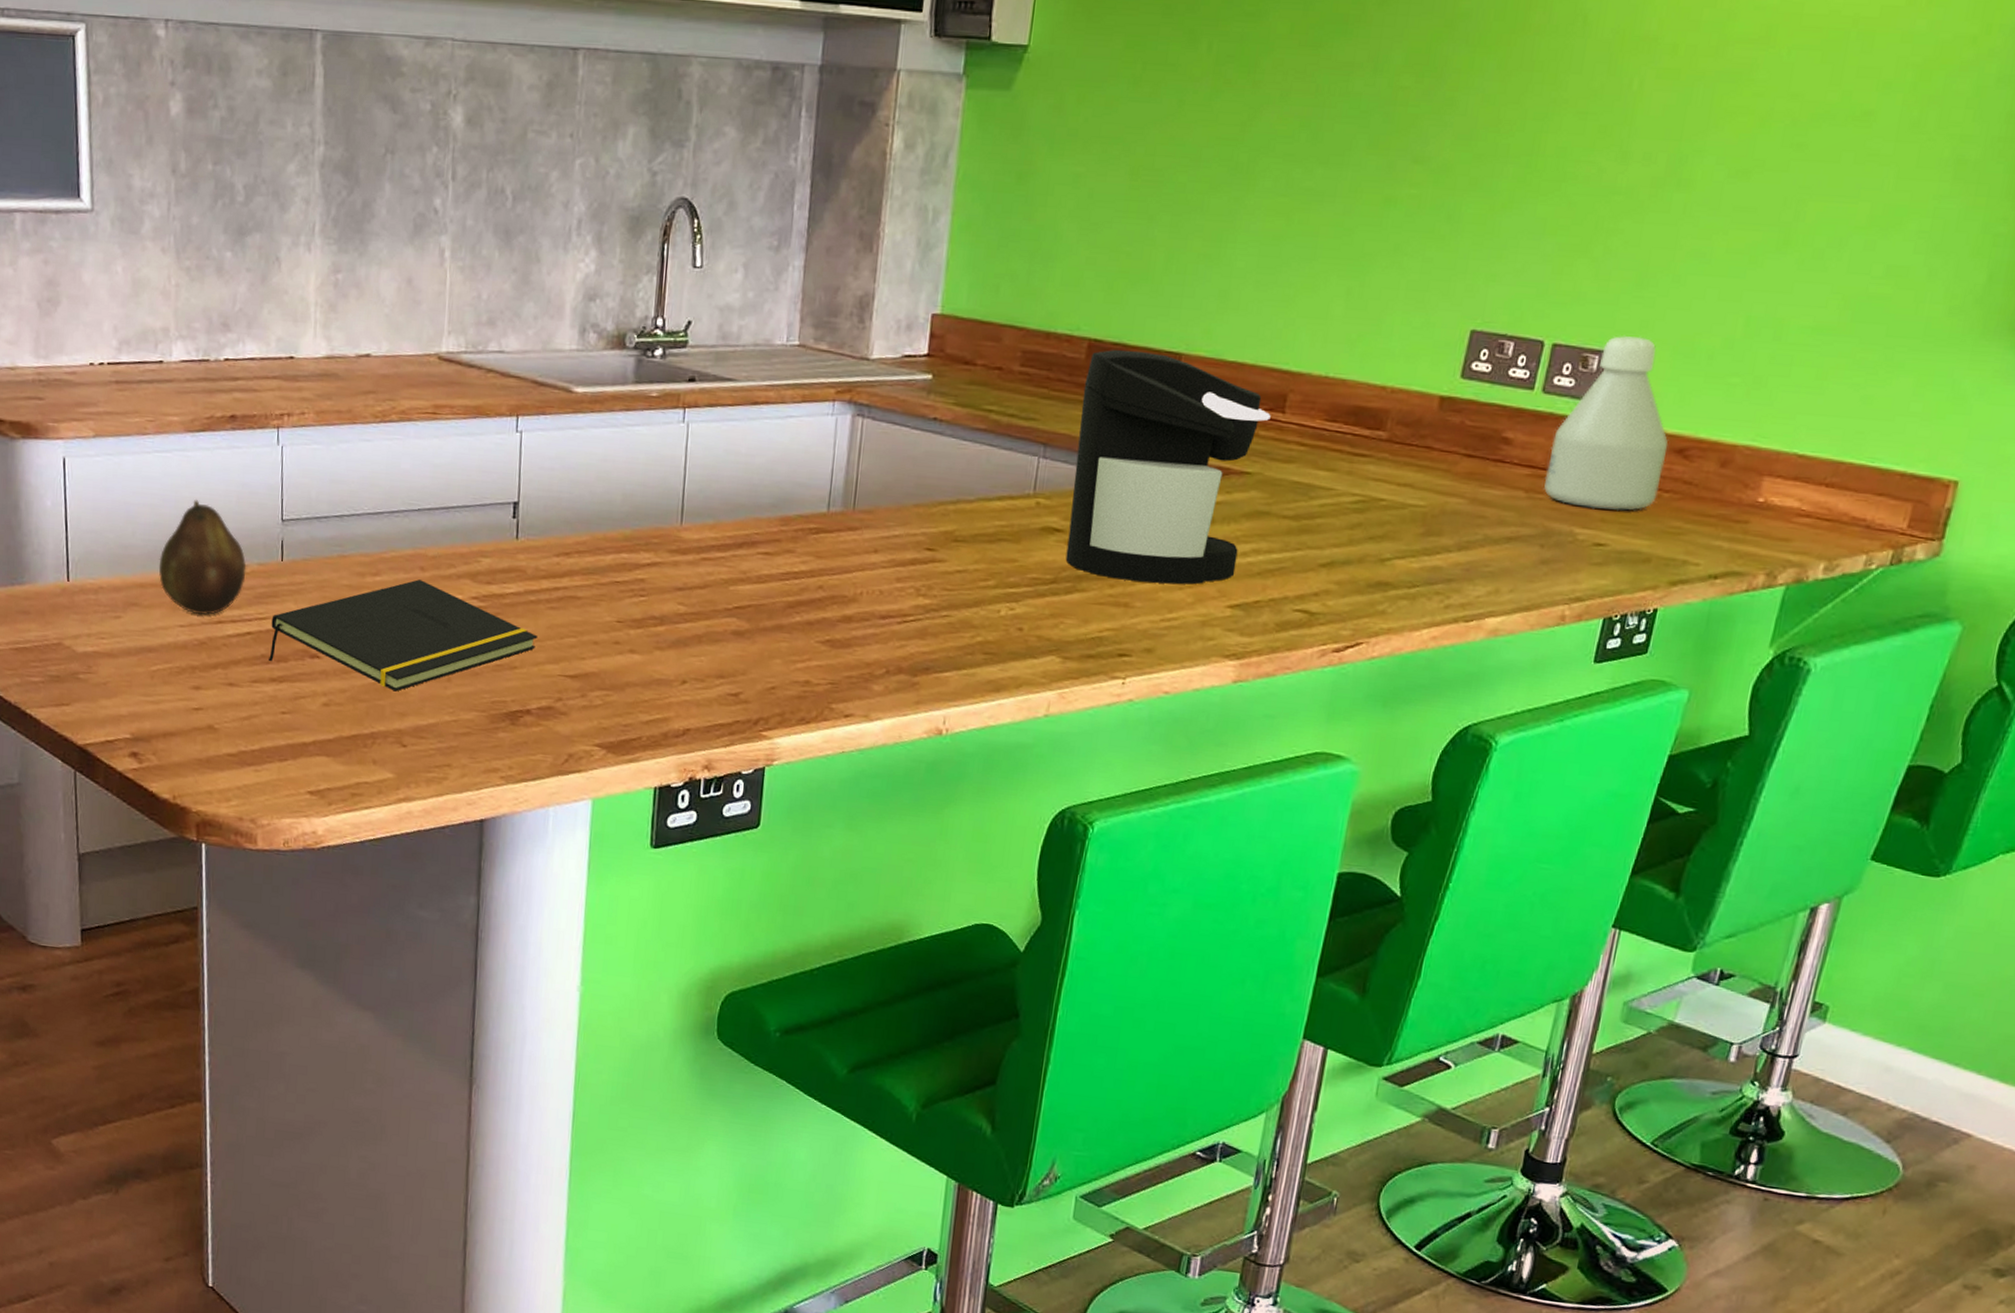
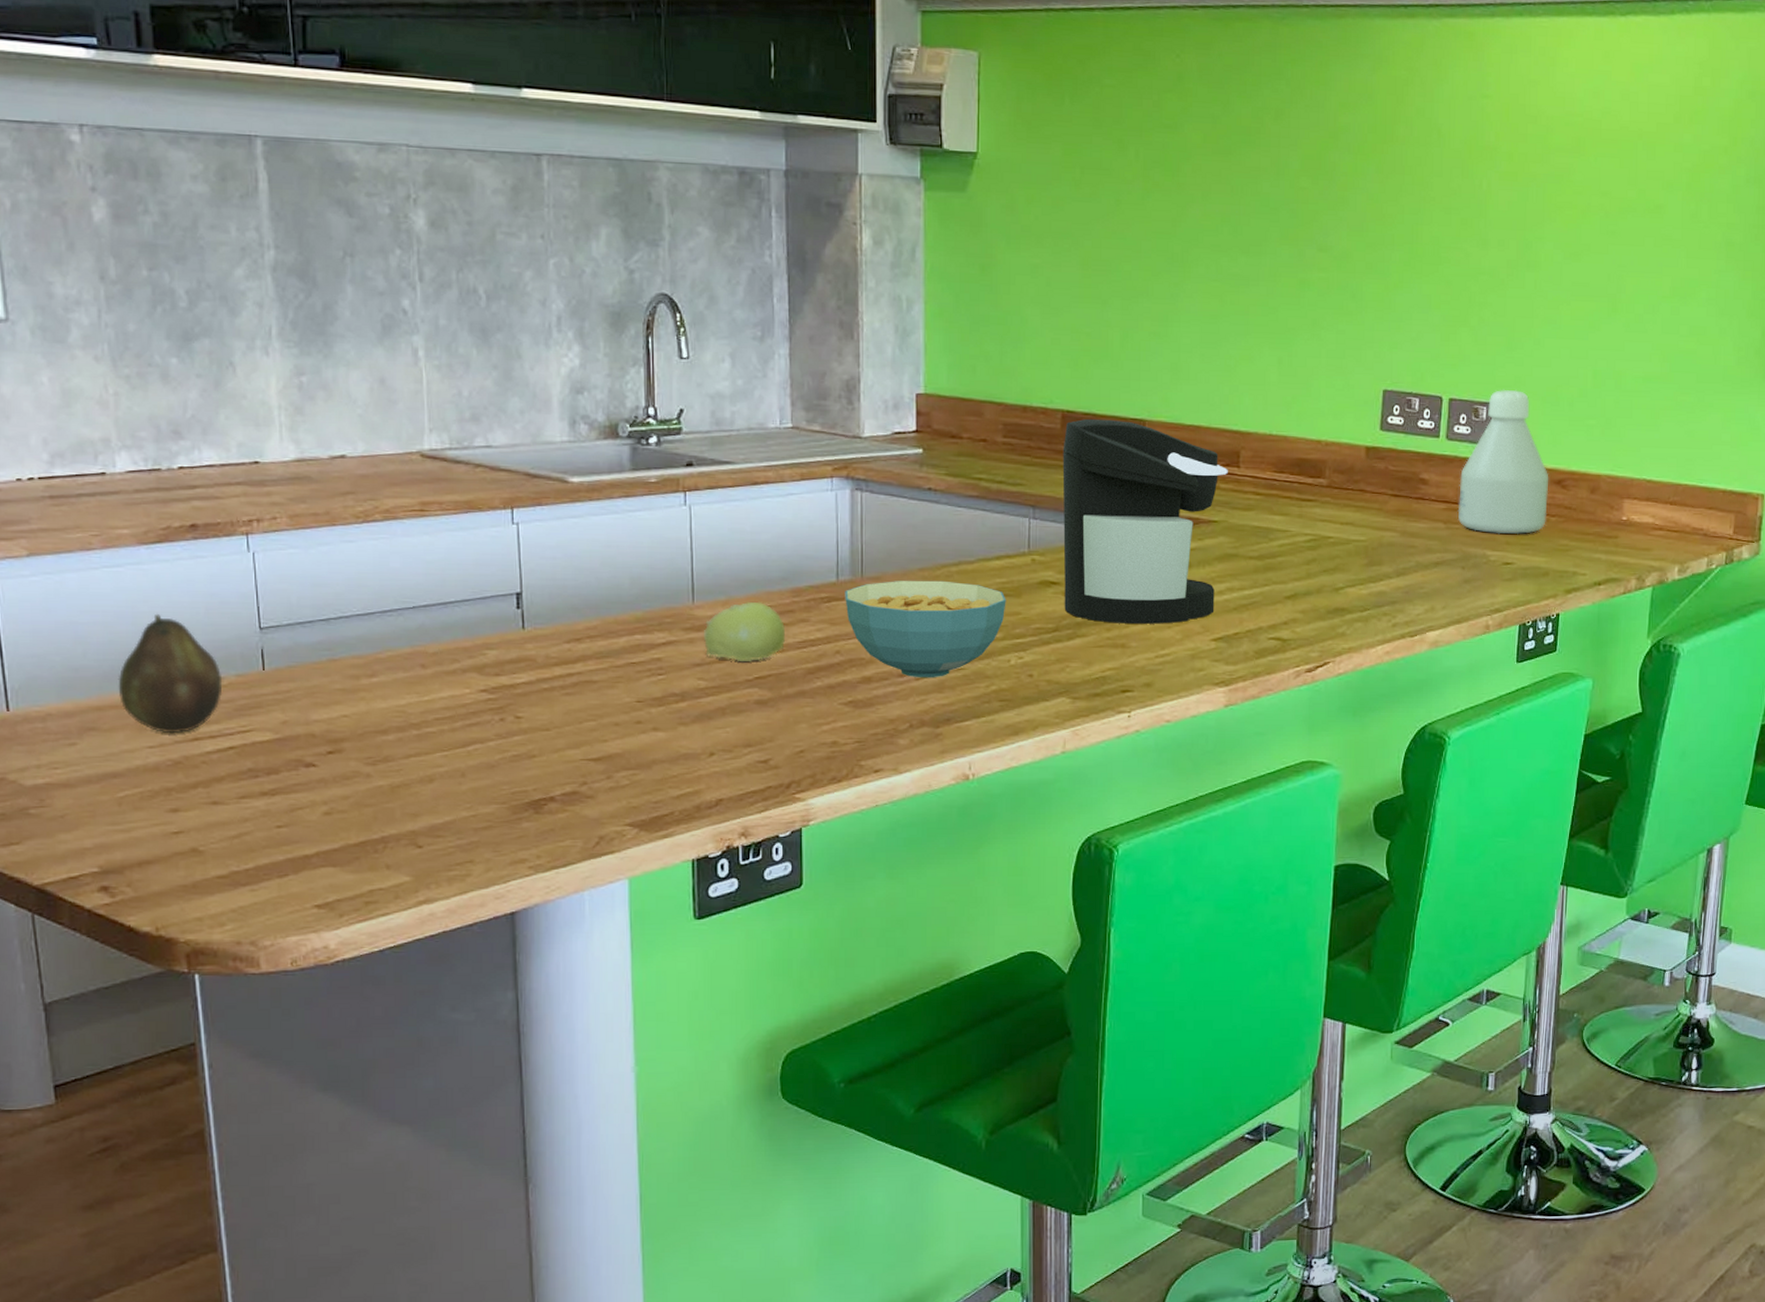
notepad: present [269,579,538,692] -> none [257,677,555,793]
fruit: none [688,528,770,590] -> present [704,601,785,661]
cereal bowl: none [833,515,1004,623] -> present [845,580,1006,678]

